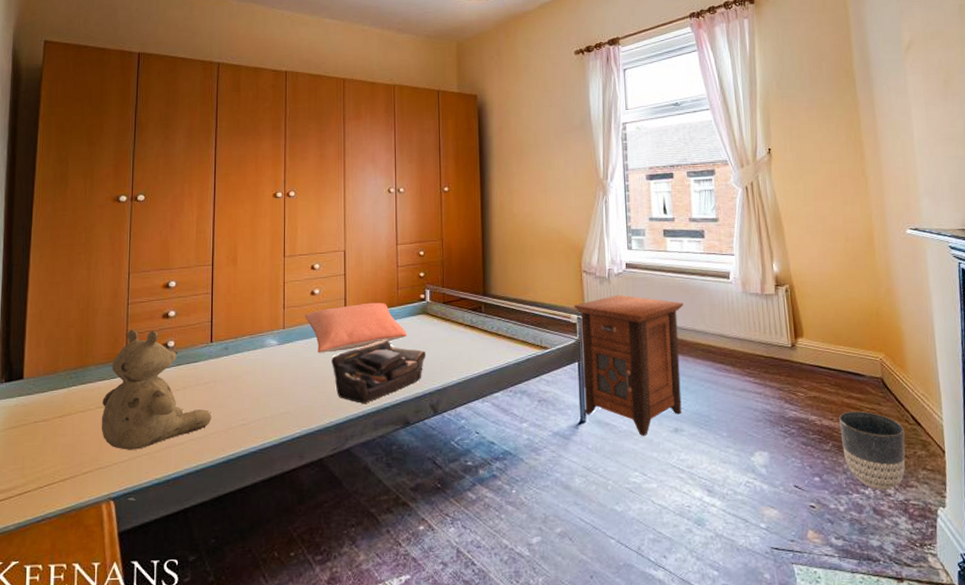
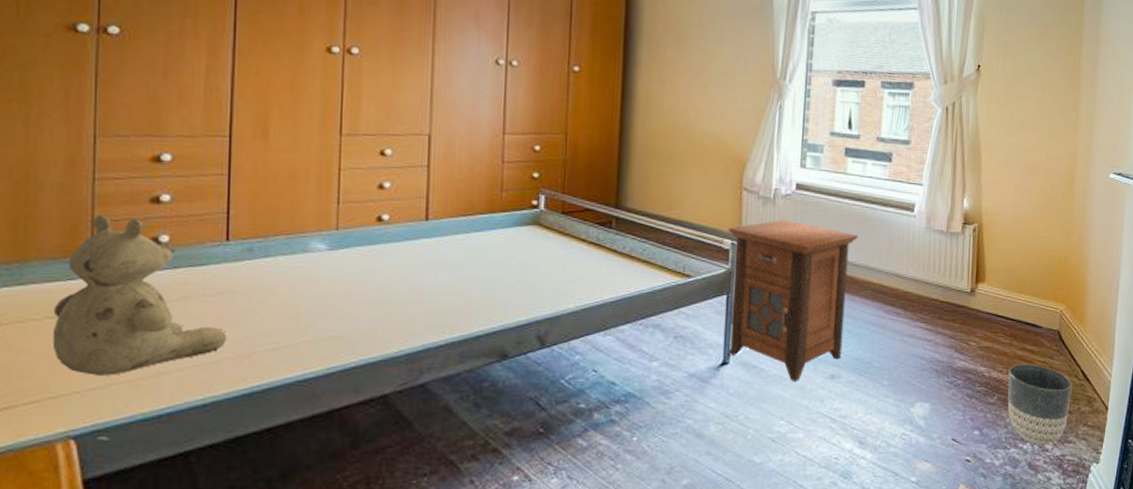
pillow: present [305,302,408,353] -> none [368,205,512,265]
tote bag: present [332,339,427,403] -> none [404,252,536,330]

